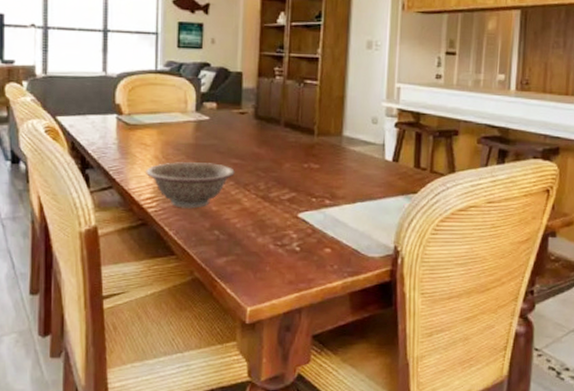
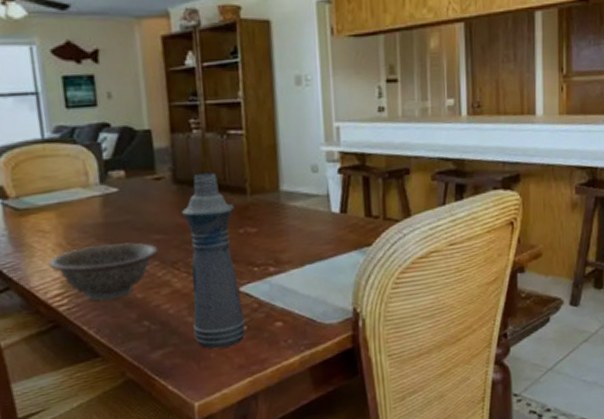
bottle: none [255,113,302,264] -> present [182,173,246,349]

